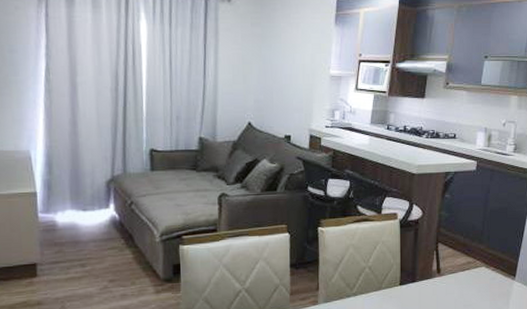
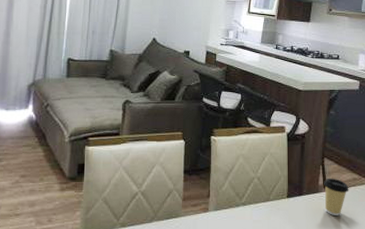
coffee cup: none [437,262,463,300] -> present [323,178,349,215]

